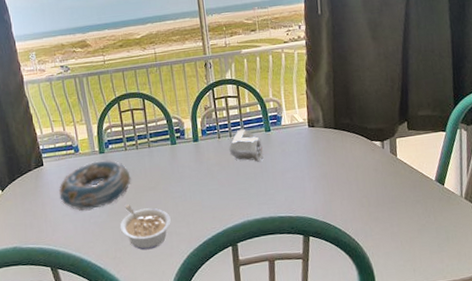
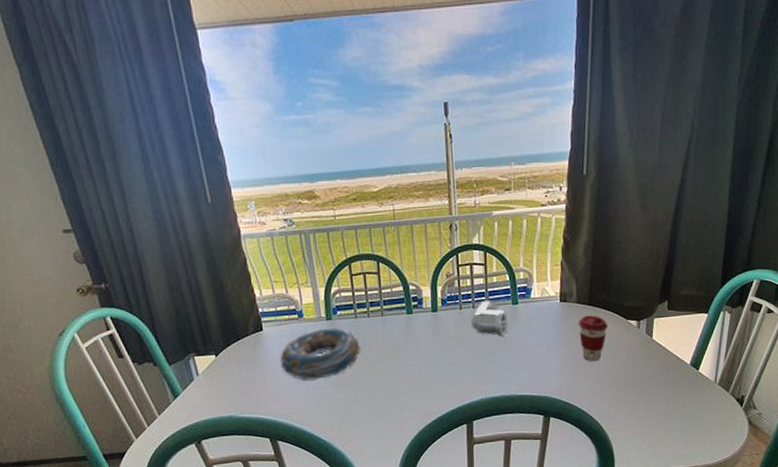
legume: present [120,204,171,251] -> none [346,376,403,425]
coffee cup: none [326,138,354,182] -> present [578,315,607,362]

